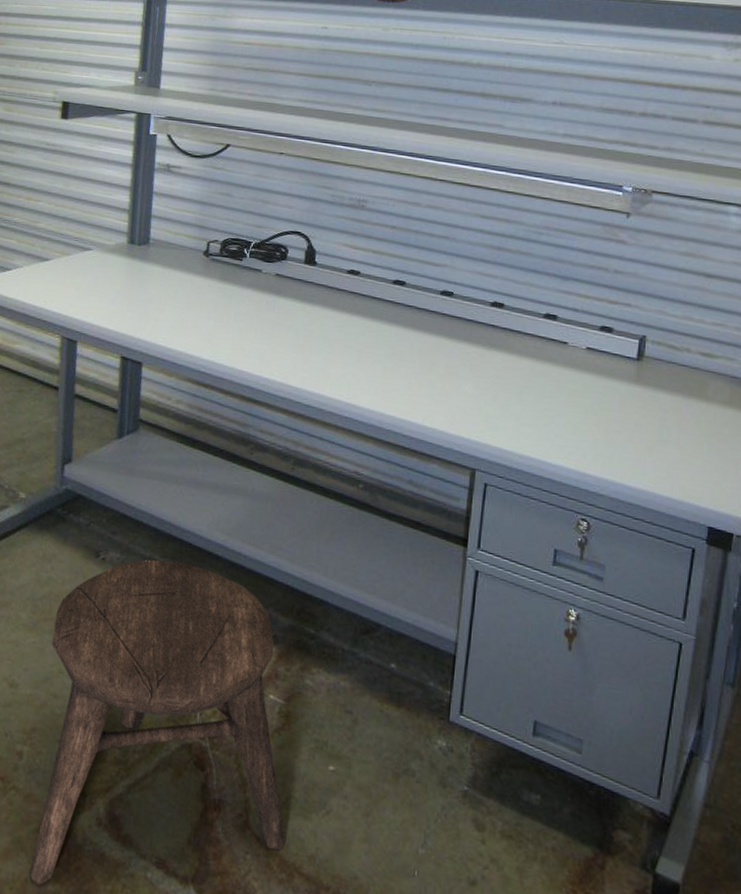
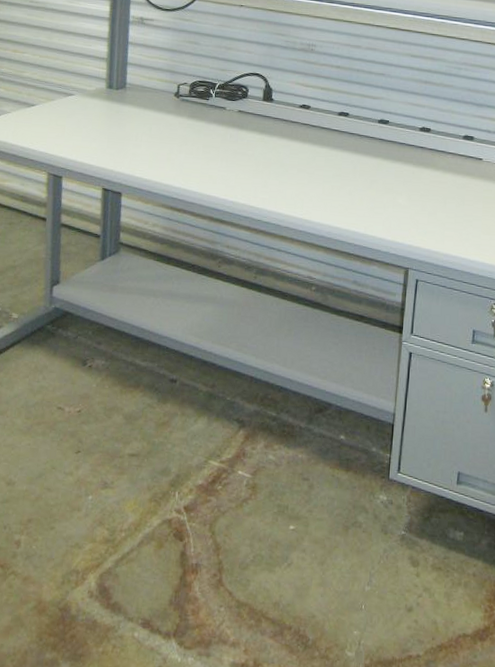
stool: present [29,559,286,885] -> none [29,363,254,654]

